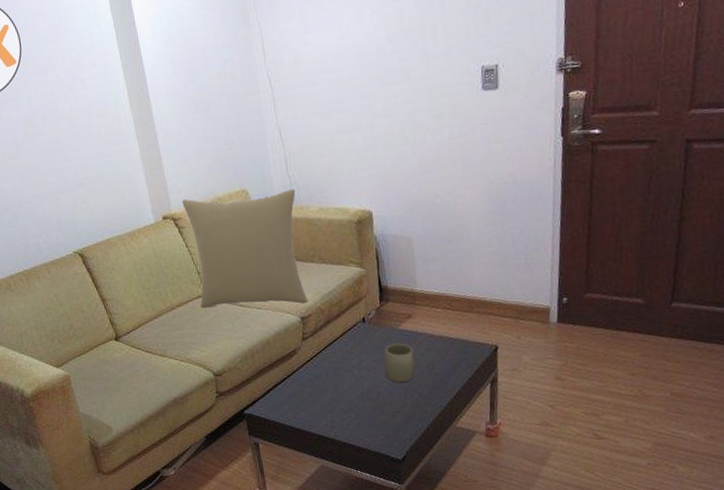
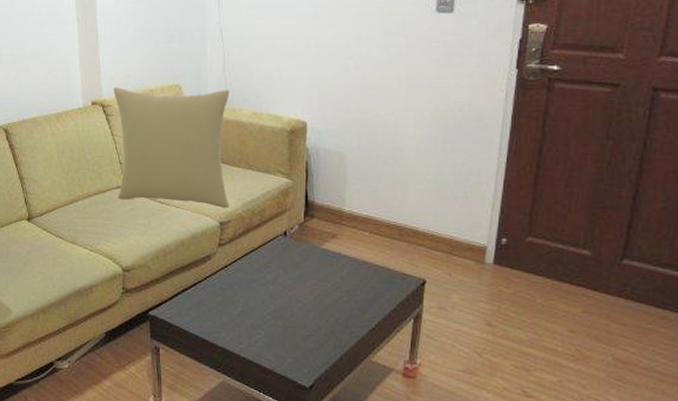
mug: present [384,343,415,382] -> none [302,262,334,304]

